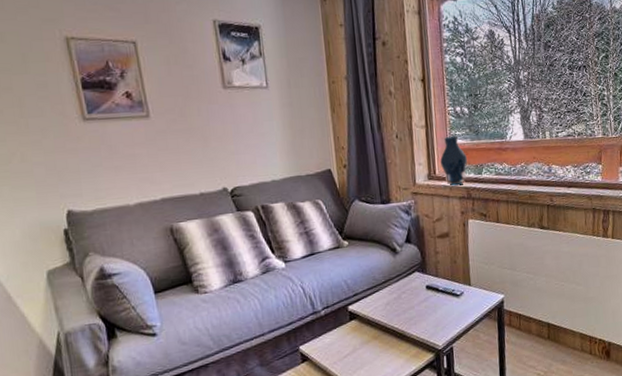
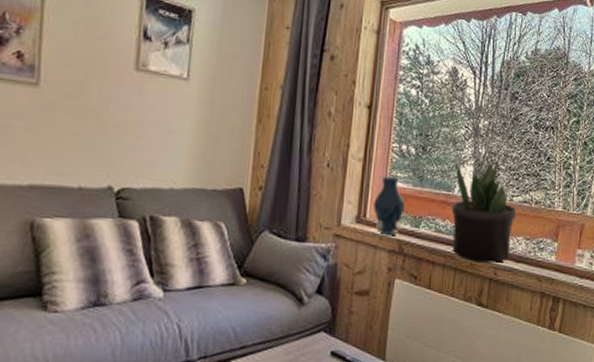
planter: none [503,107,563,194] -> present [451,161,517,264]

